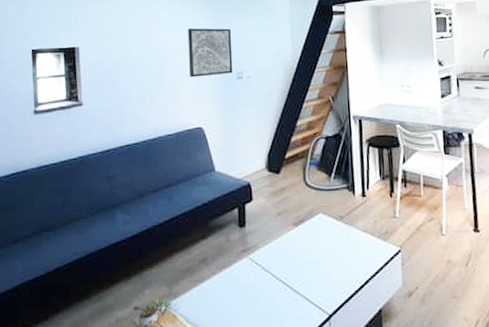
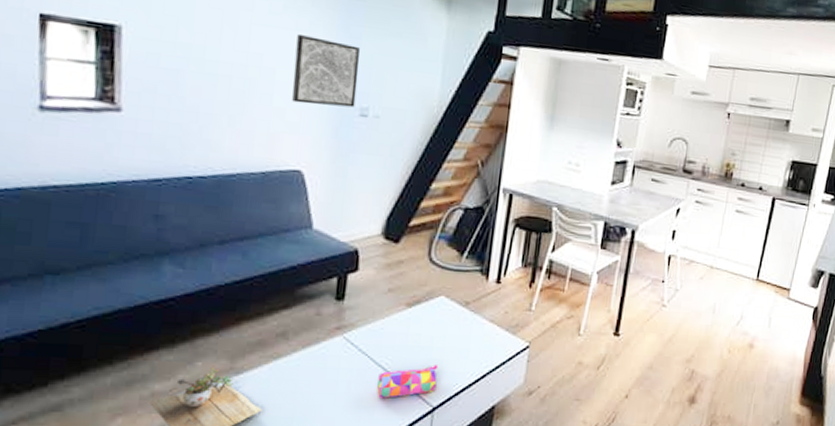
pencil case: none [281,275,329,310] -> present [377,365,439,398]

